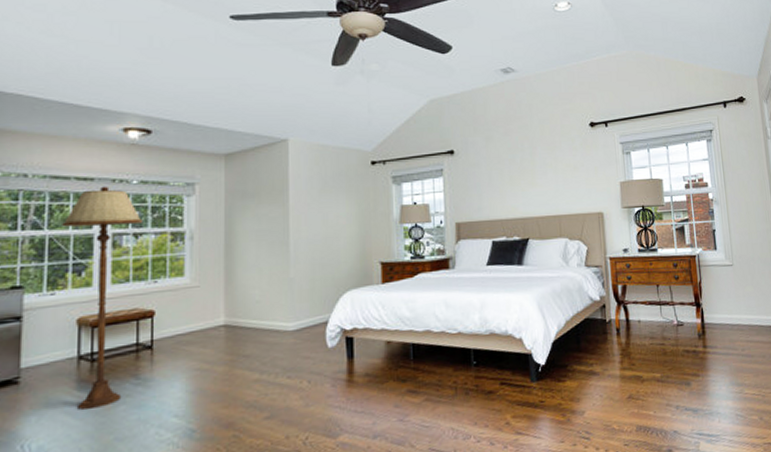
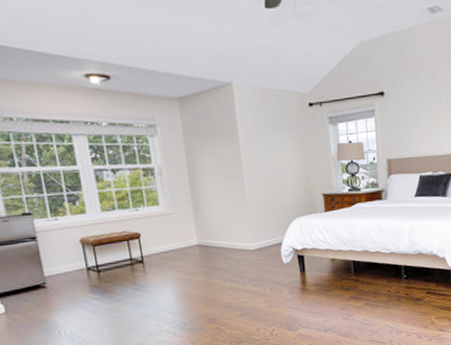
floor lamp: present [62,186,144,411] -> none [51,128,126,308]

